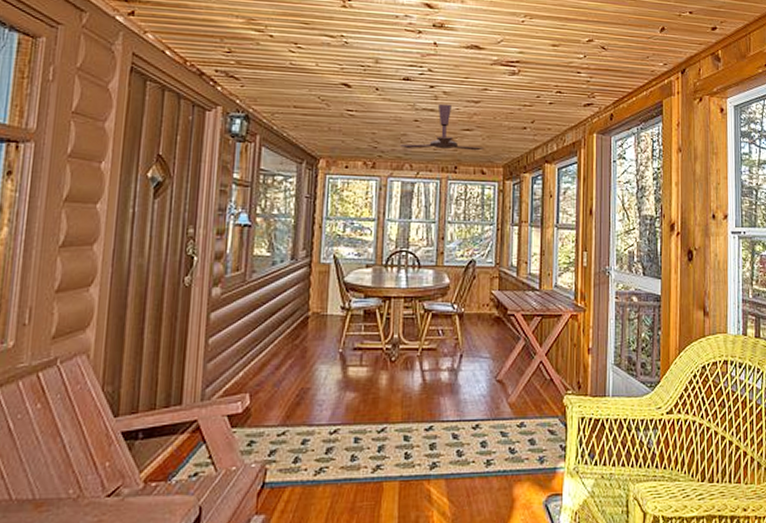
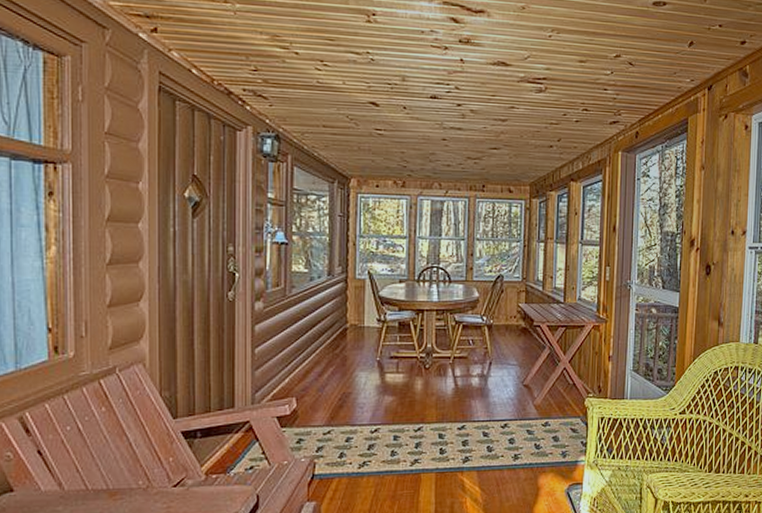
ceiling fan: present [400,103,484,151] -> none [429,122,511,170]

